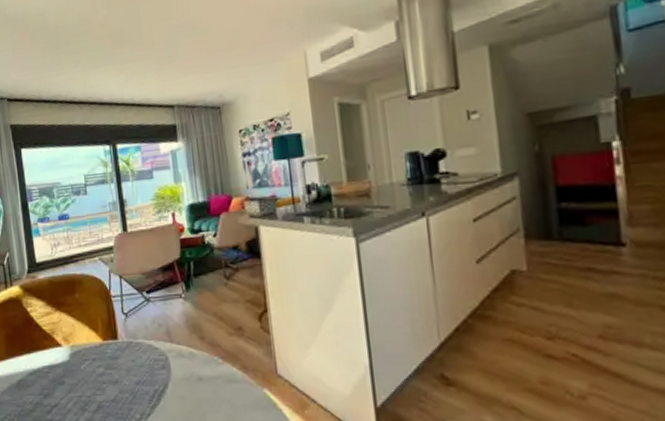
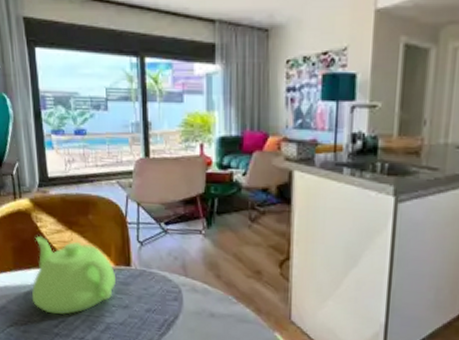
teapot: none [24,320,105,400] -> present [31,235,117,315]

